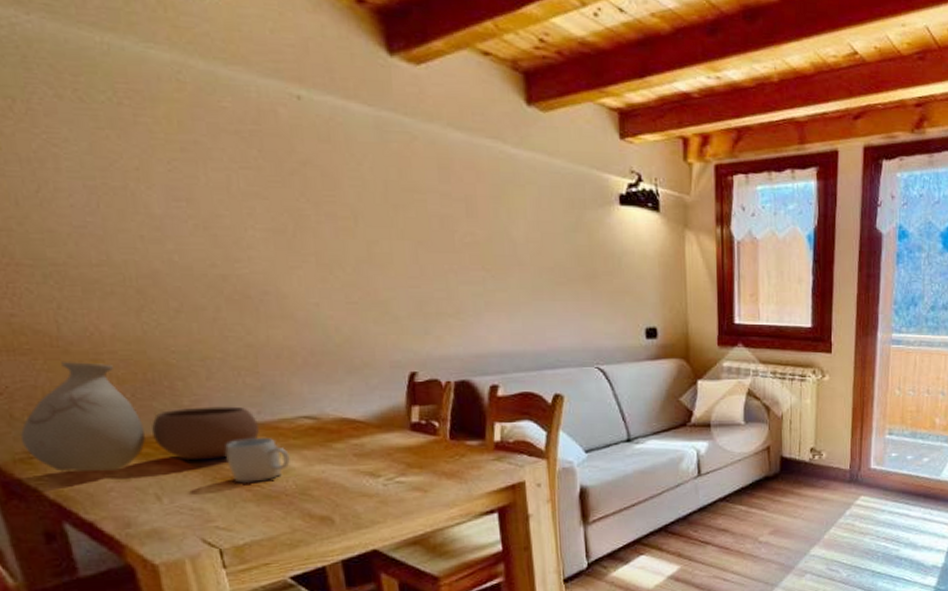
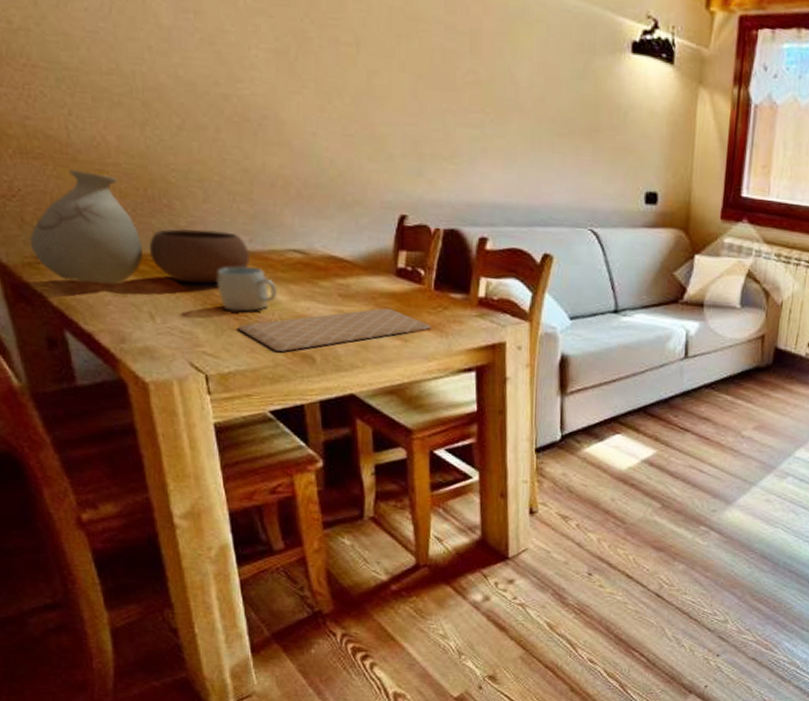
placemat: none [251,462,451,517] -> present [238,307,432,352]

